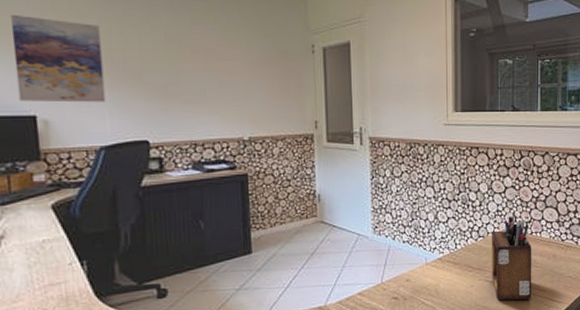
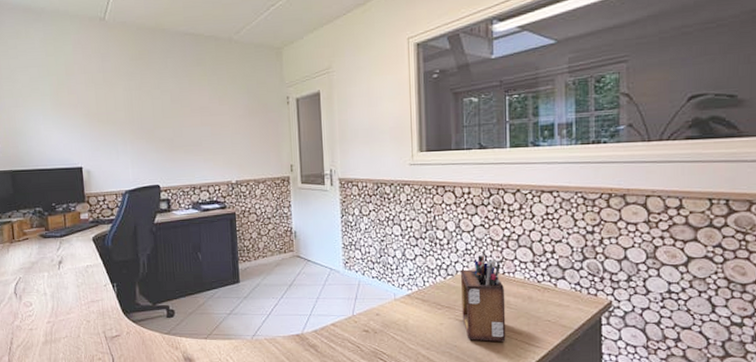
wall art: present [11,14,106,103] -> none [66,89,129,156]

